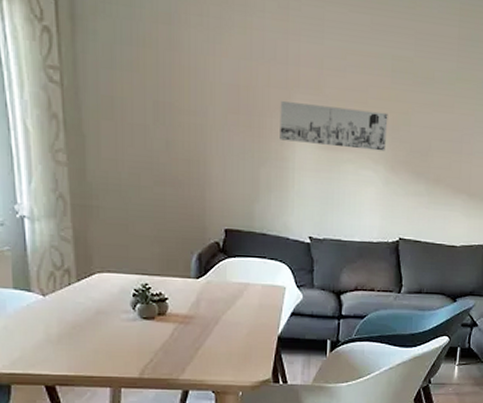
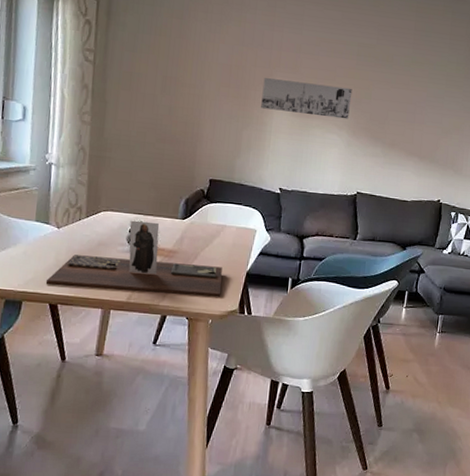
decorative tray: none [37,282,250,366] -> present [45,220,222,297]

